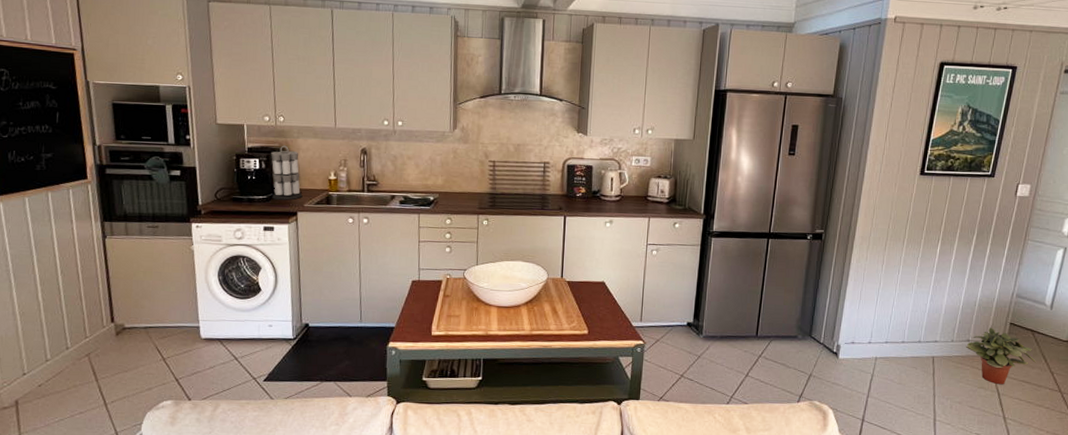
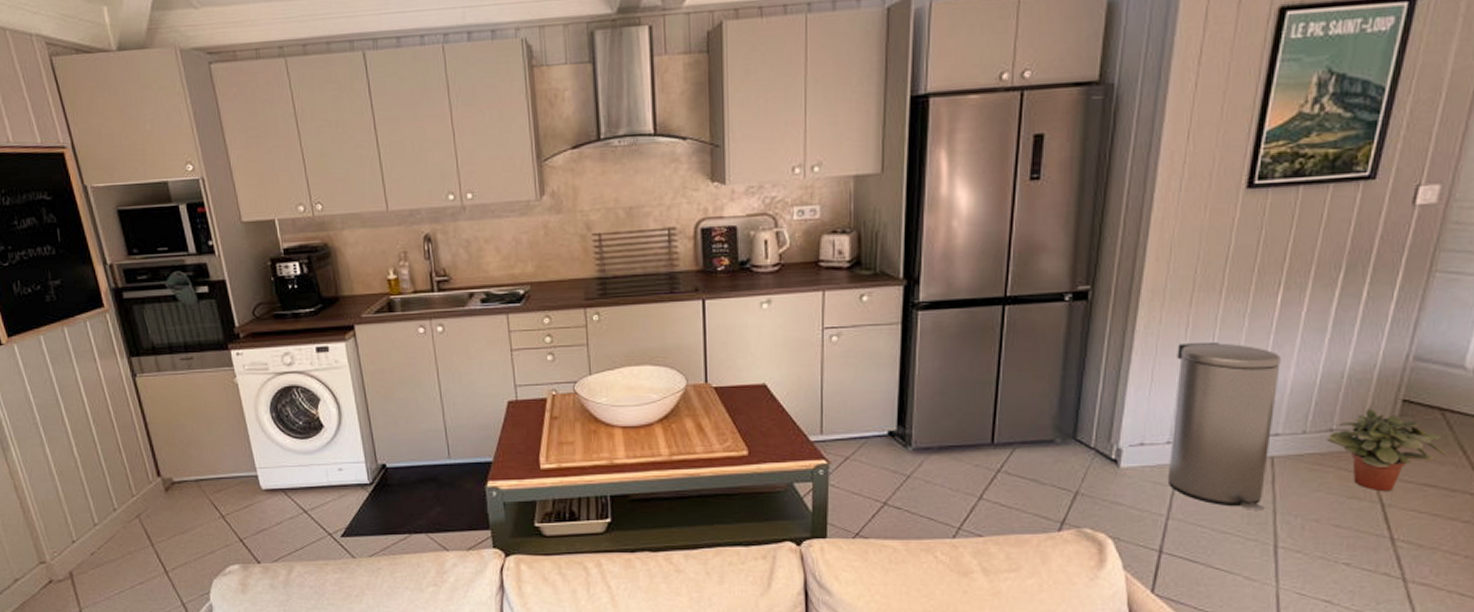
spice rack: present [271,145,303,200] -> none [312,241,358,312]
pedal bin: none [868,275,939,394] -> present [1167,343,1281,510]

